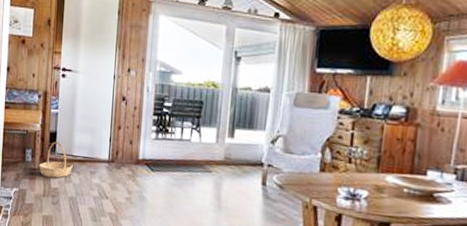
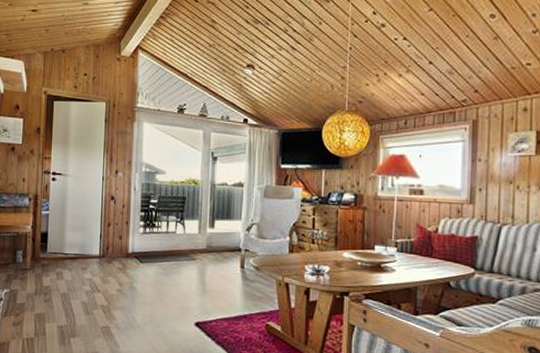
basket: present [39,141,73,178] -> none [30,241,64,276]

